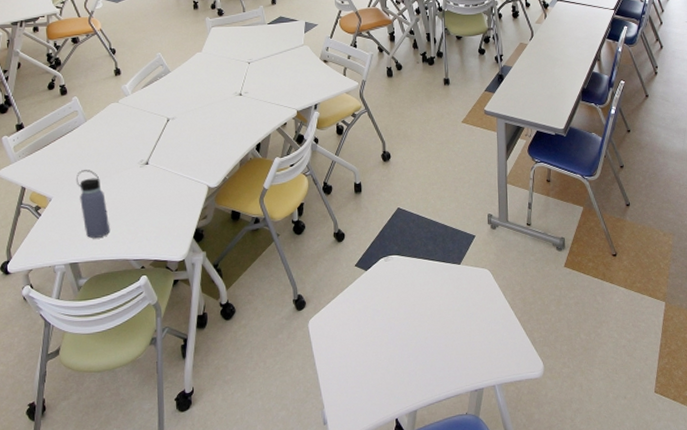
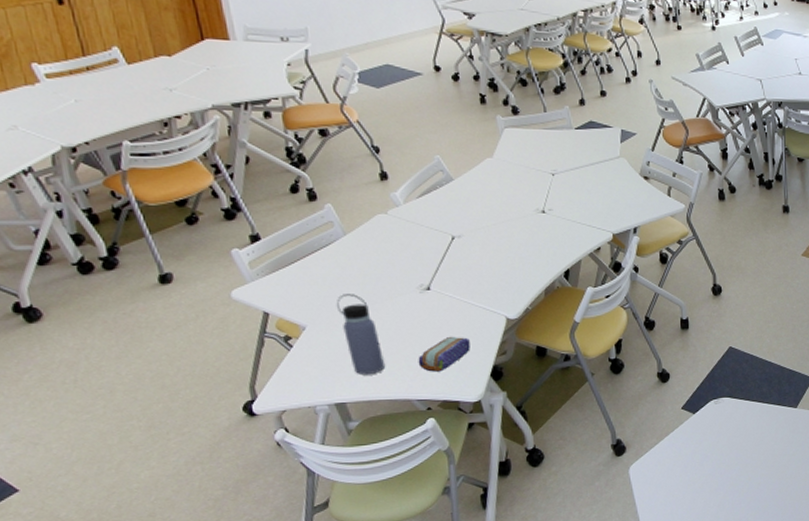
pencil case: none [136,203,178,235] -> present [418,336,471,372]

